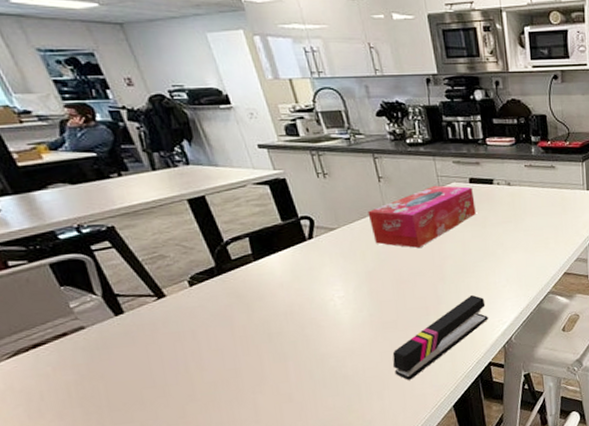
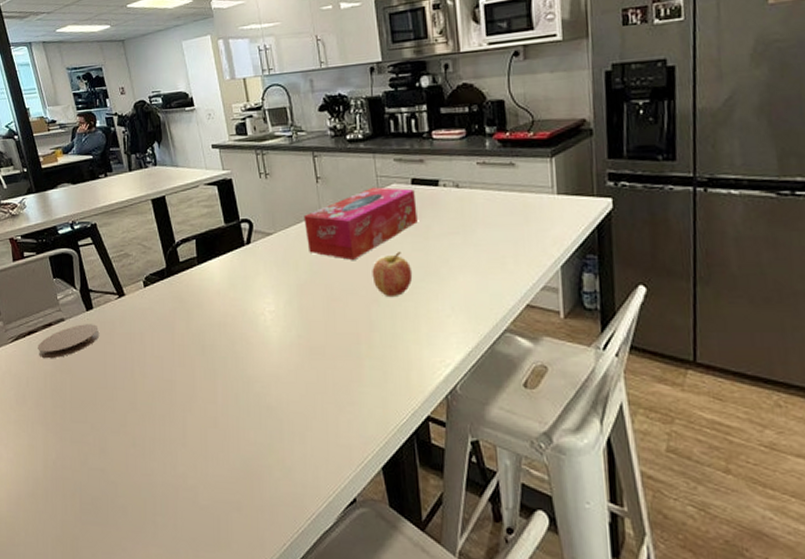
coaster: none [50,328,138,370] -> present [38,324,100,359]
stapler: present [392,294,488,380] -> none [317,323,428,424]
fruit: none [437,239,473,276] -> present [372,252,413,298]

